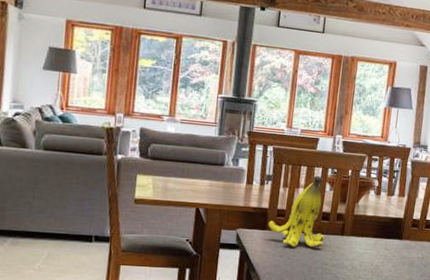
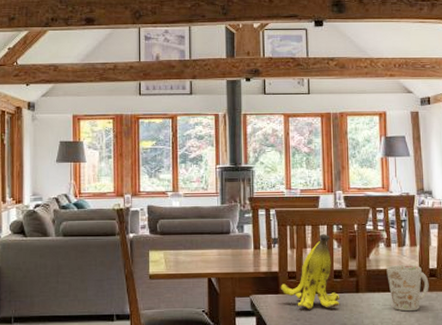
mug: none [372,212,411,258] -> present [386,265,429,312]

